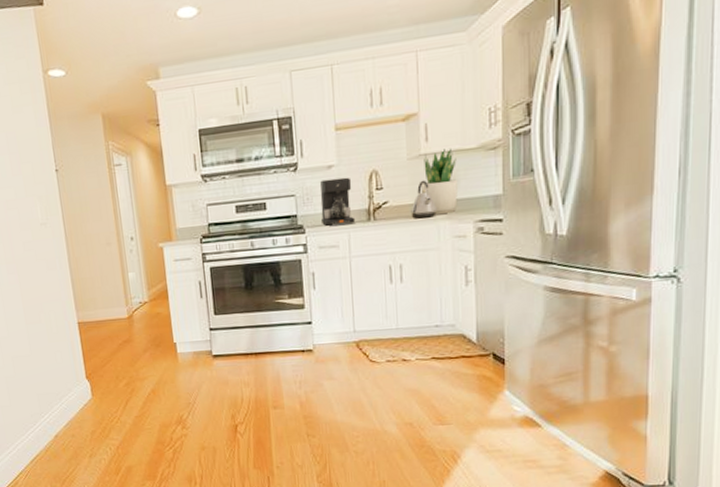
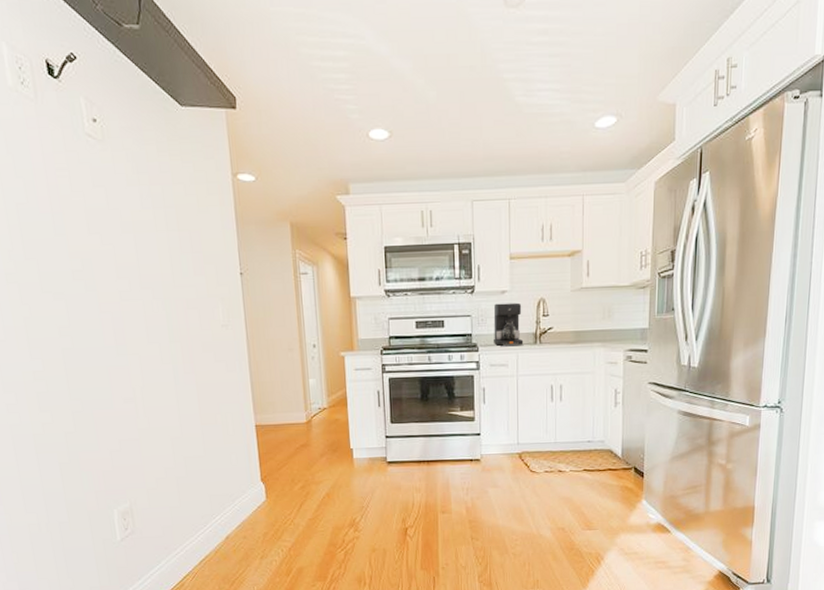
kettle: present [410,180,437,220] -> none [572,310,593,346]
planter: present [422,149,458,215] -> none [582,285,612,343]

